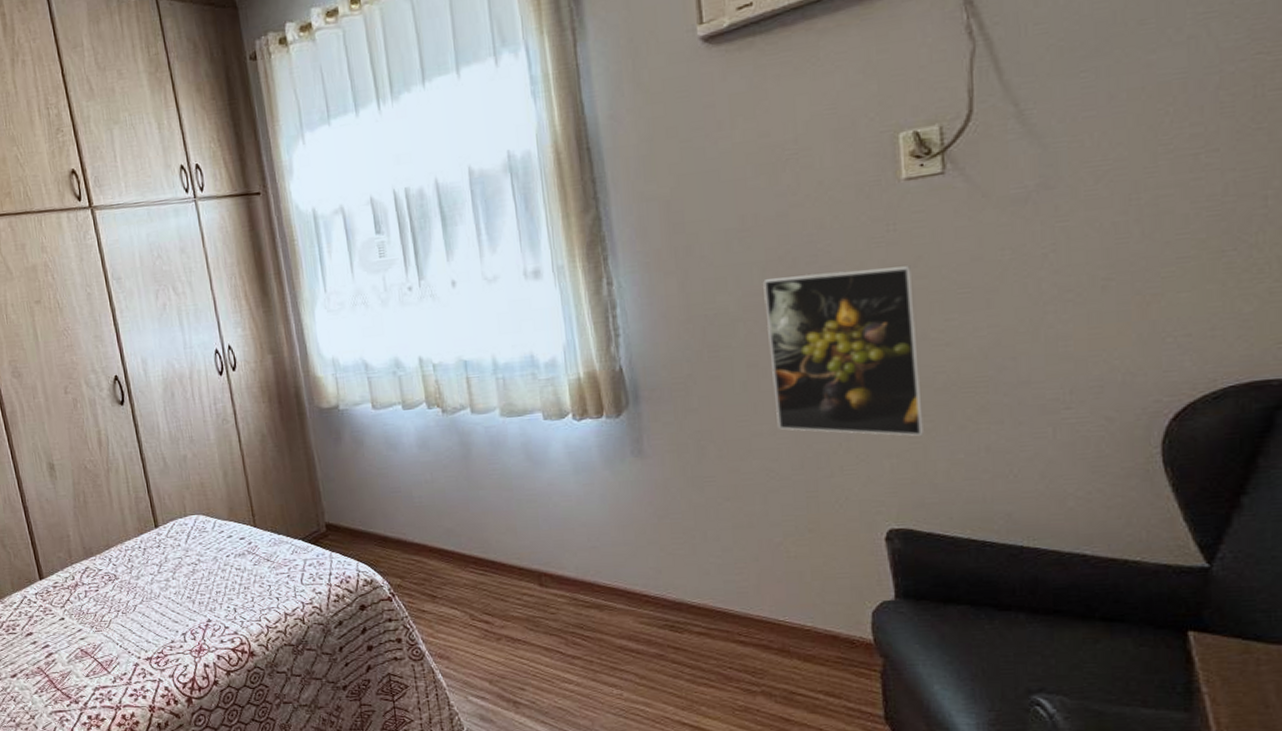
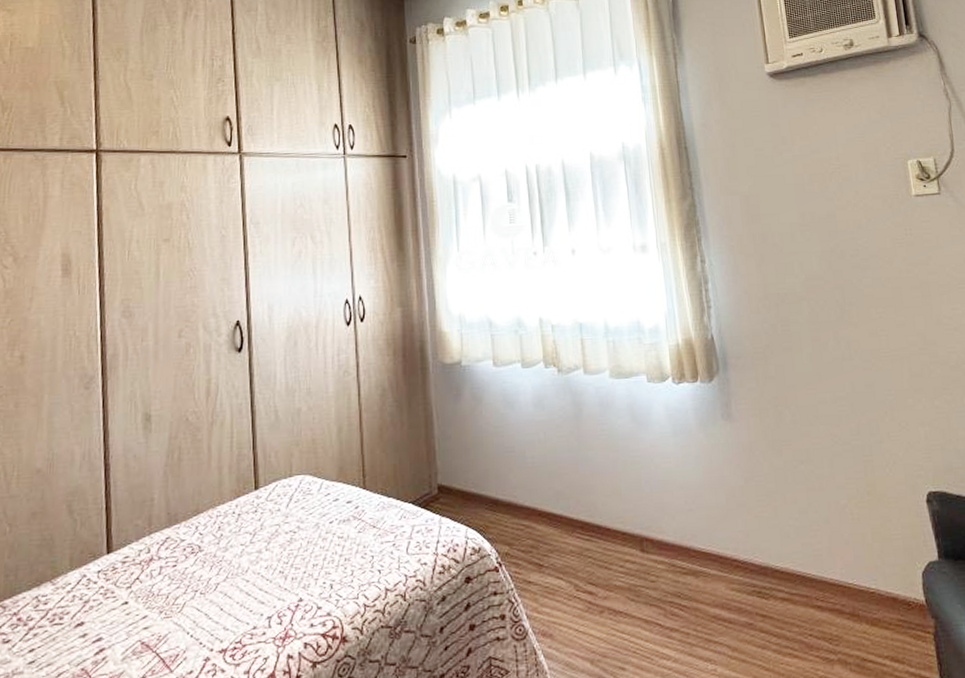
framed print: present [763,266,924,437] -> none [820,263,946,408]

